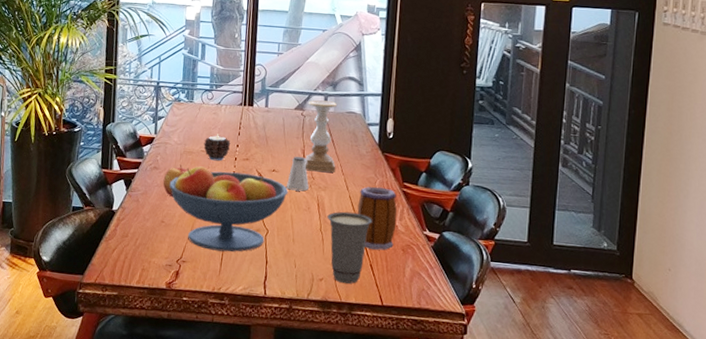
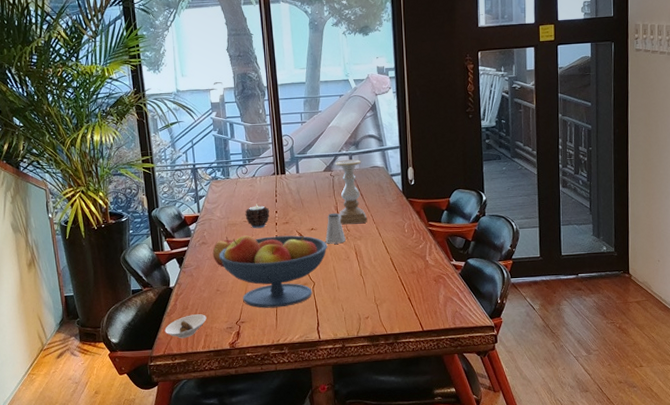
saucer: none [99,243,146,269] -> present [164,314,207,339]
cup: present [327,211,373,284] -> none [365,255,406,317]
mug: present [357,186,397,250] -> none [391,229,427,284]

